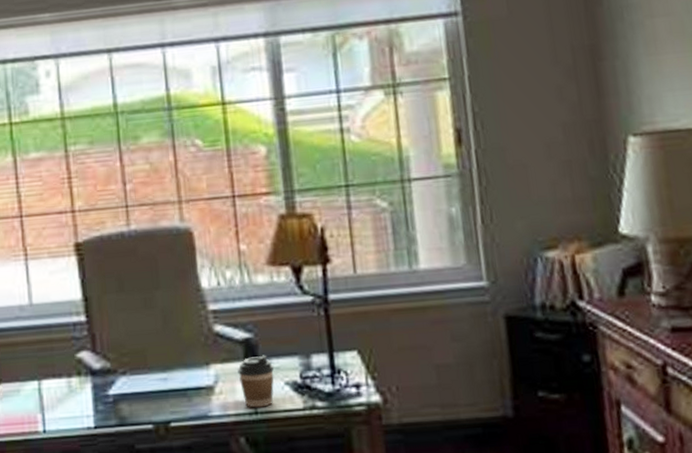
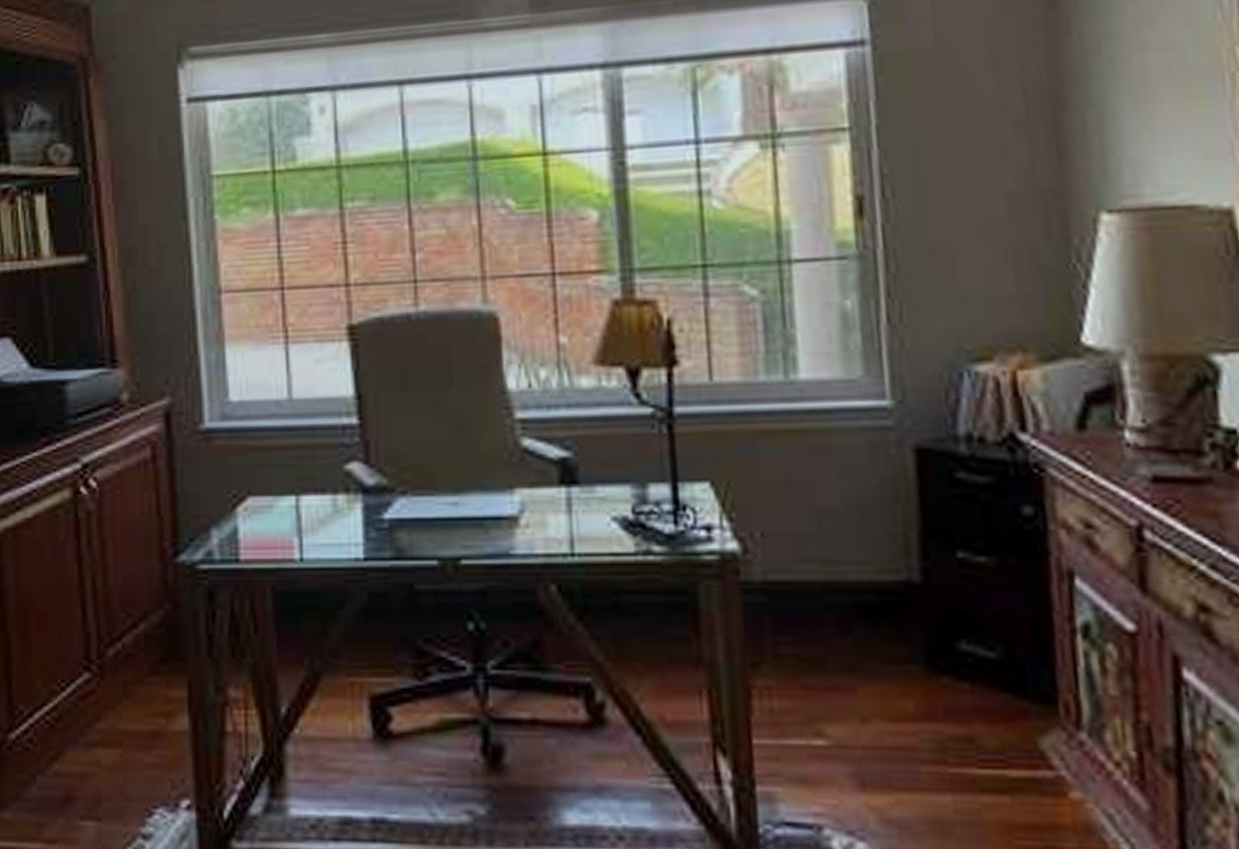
coffee cup: present [237,355,275,408] -> none [550,480,599,548]

